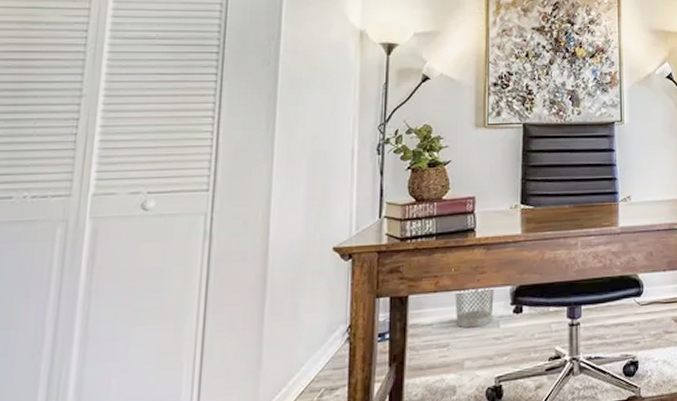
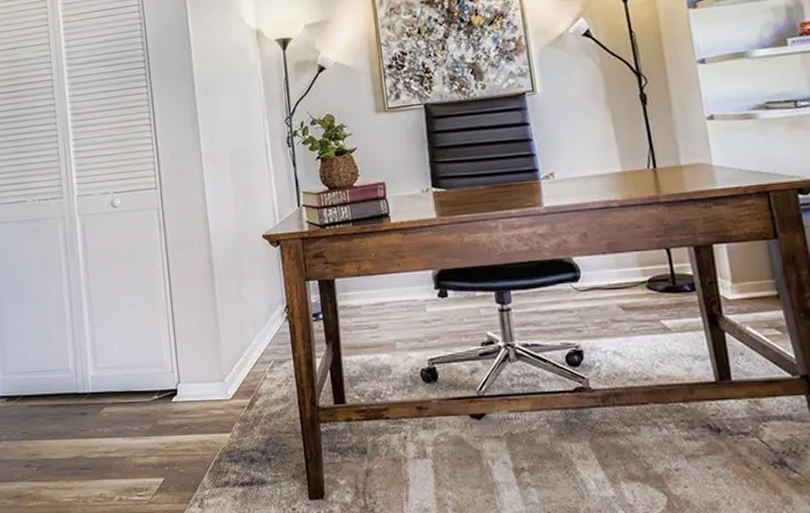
wastebasket: present [455,286,495,328] -> none [378,271,418,311]

